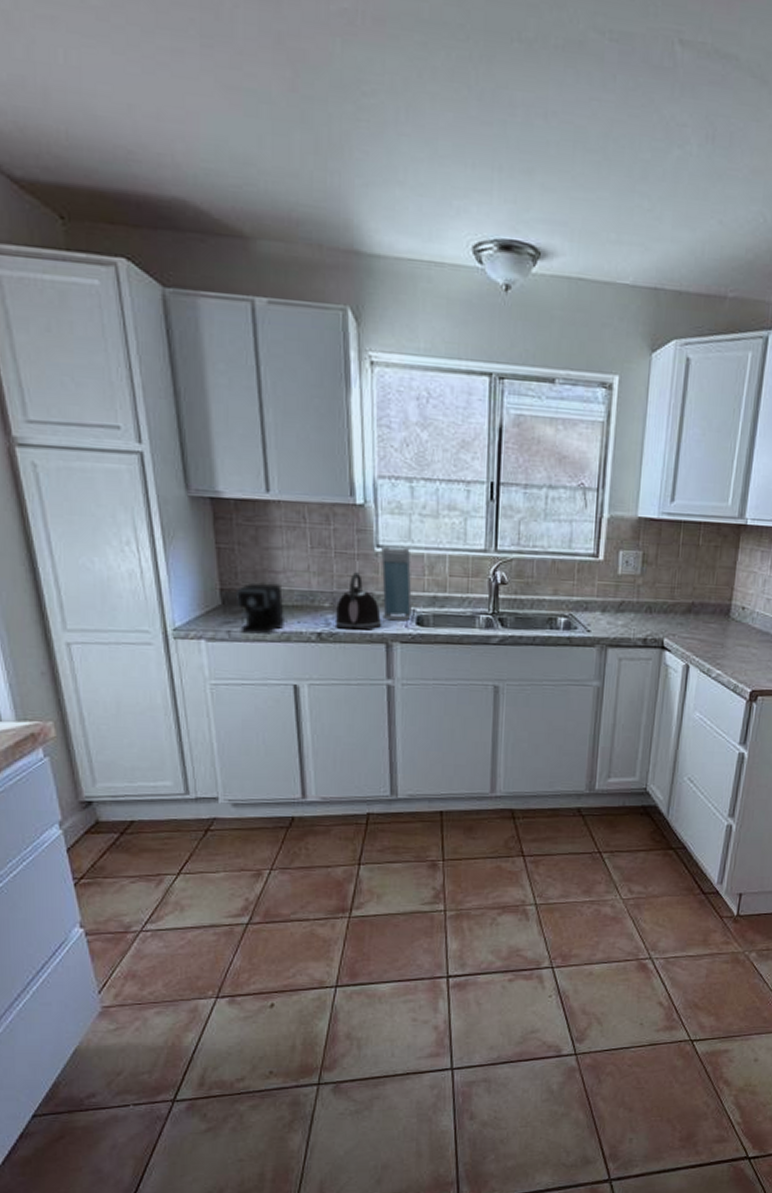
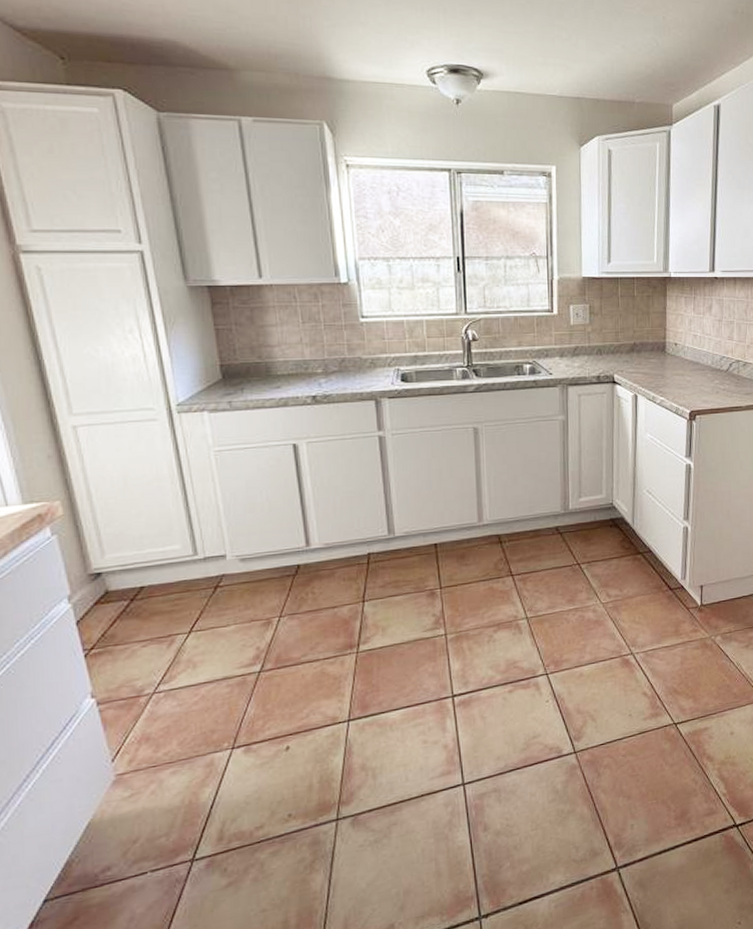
coffee maker: present [237,582,333,635] -> none [236,356,326,404]
kettle: present [334,572,383,632] -> none [327,341,371,392]
soap dispenser: present [381,547,412,621] -> none [366,317,396,380]

